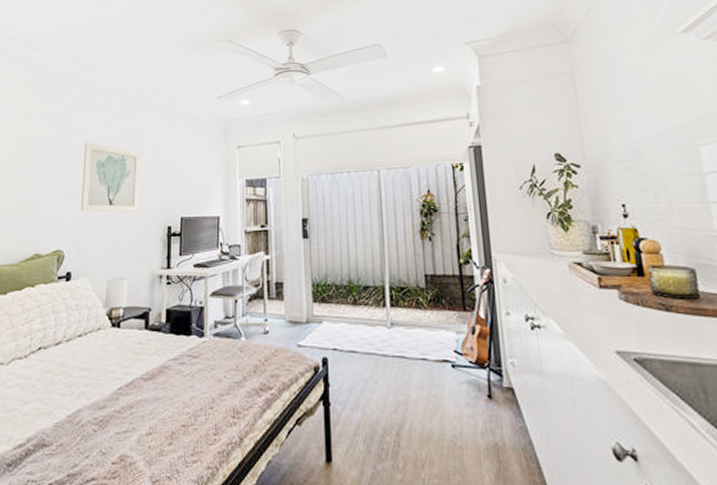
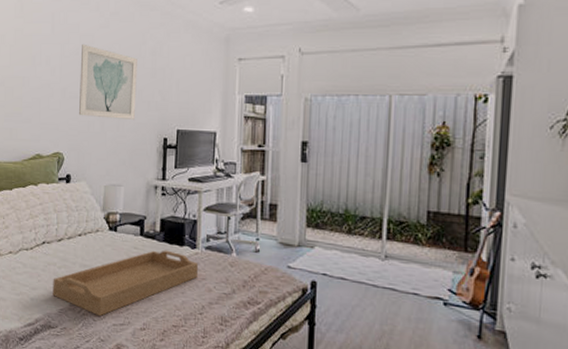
serving tray: none [48,342,208,426] -> present [53,250,199,317]

